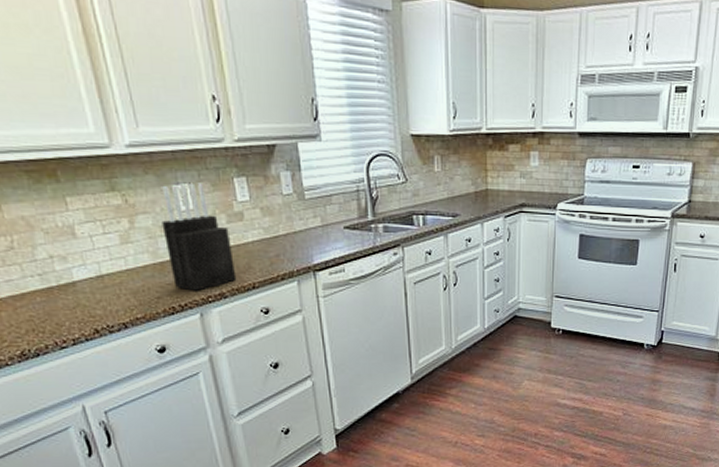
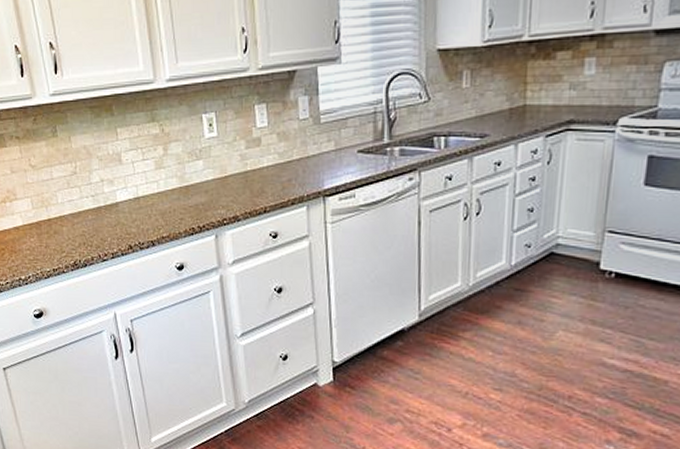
knife block: present [161,182,237,291] -> none [190,111,250,214]

